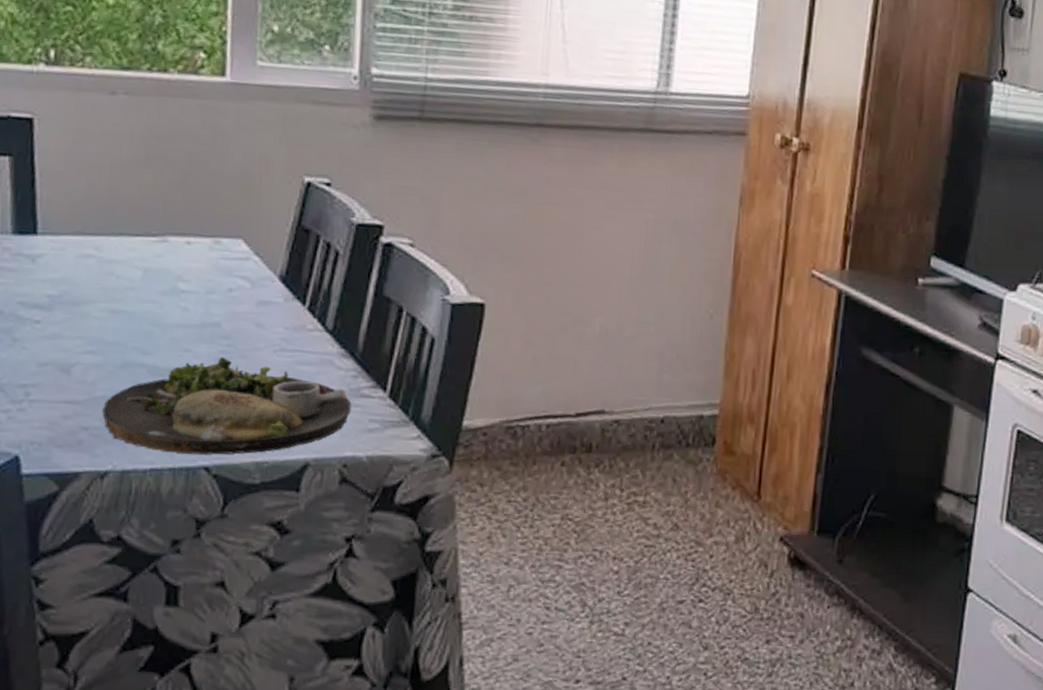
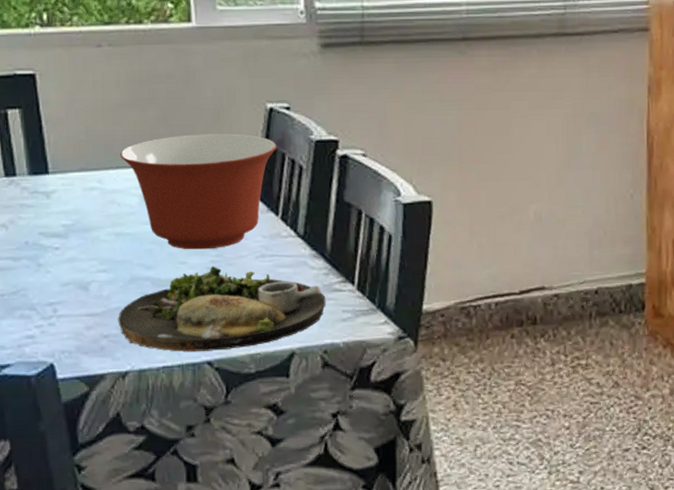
mixing bowl: none [125,204,312,338] -> present [120,134,277,250]

